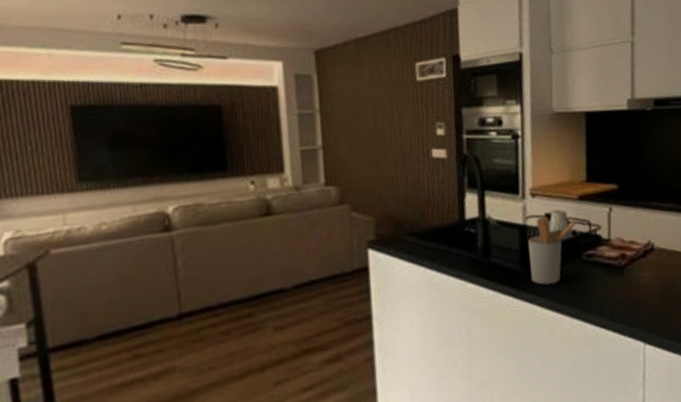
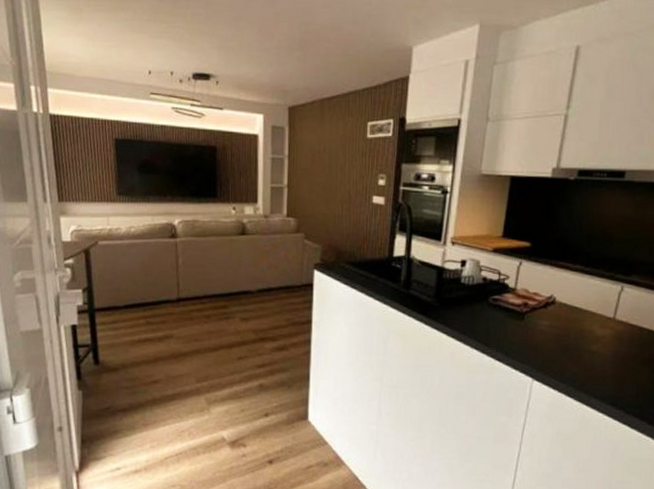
utensil holder: present [528,215,576,285] -> none [442,261,488,318]

